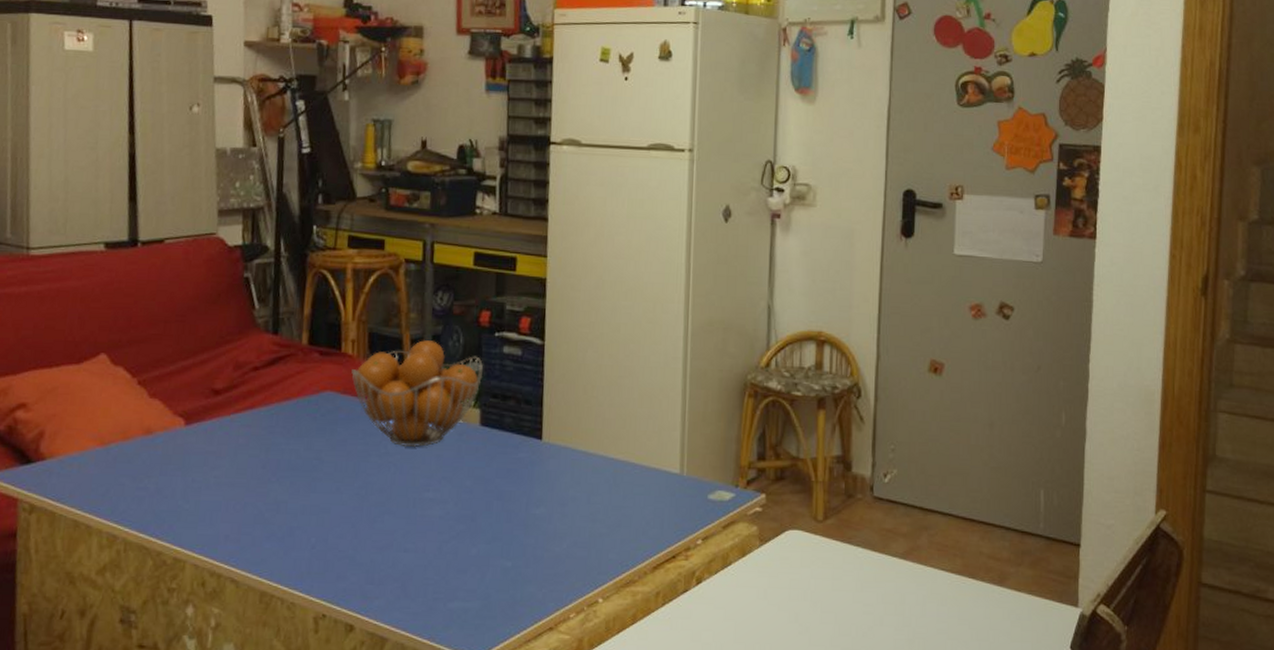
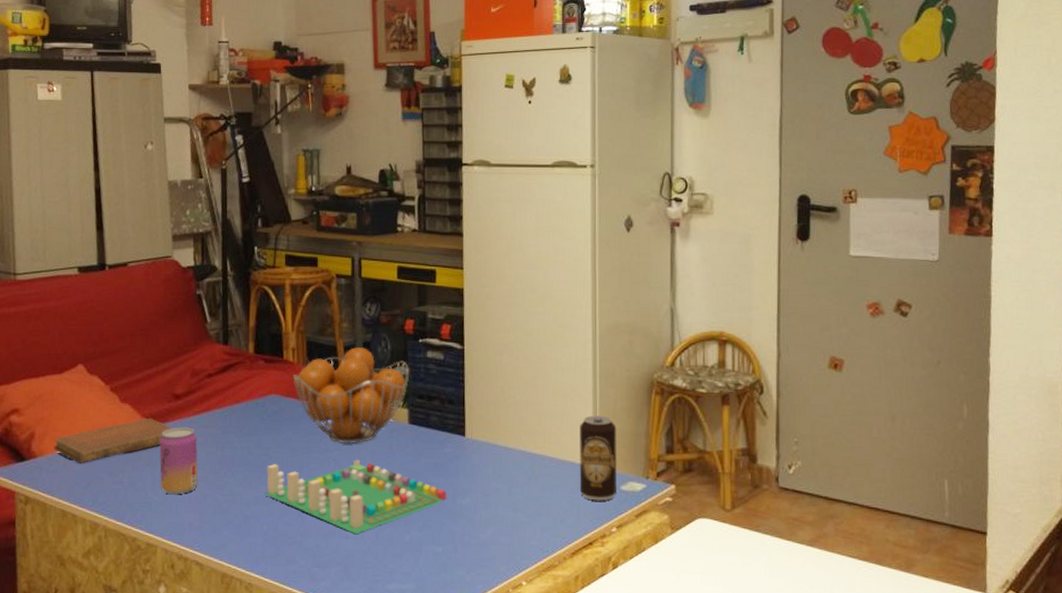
notebook: none [65,416,210,467] -> present [53,418,173,463]
beer can: none [192,426,238,503] -> present [159,427,198,495]
board game: none [312,465,519,548] -> present [263,460,447,535]
beverage can: none [664,418,706,511] -> present [579,415,617,501]

